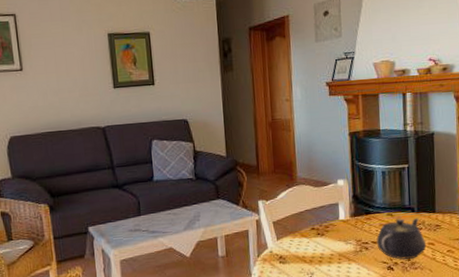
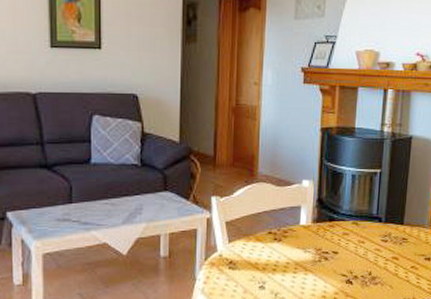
teapot: present [376,218,427,260] -> none [337,228,390,273]

